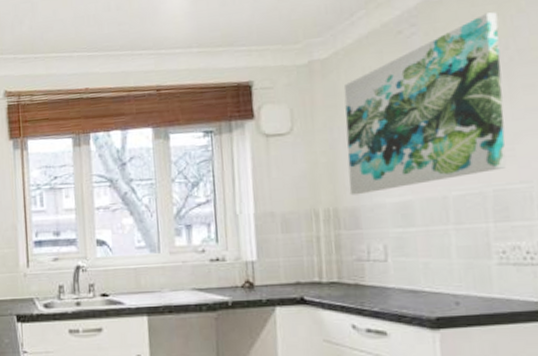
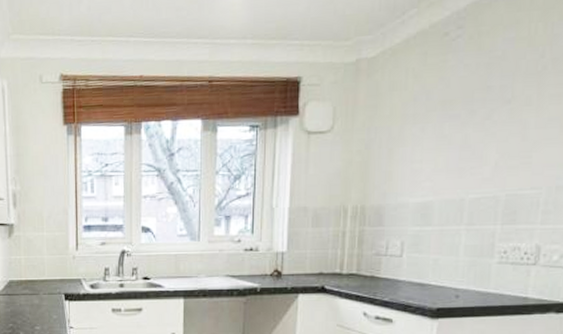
wall art: present [343,12,507,196] -> none [377,18,540,194]

